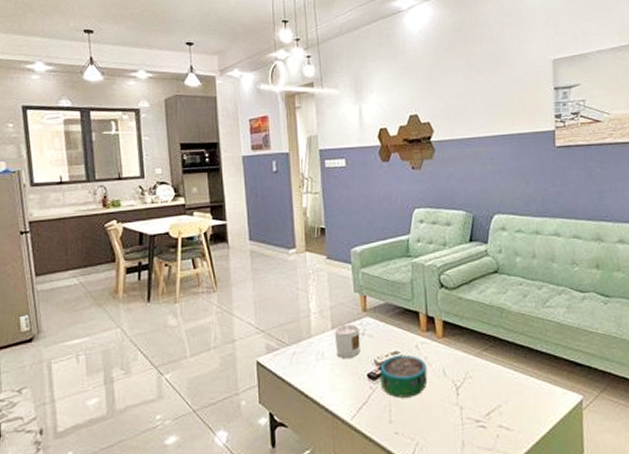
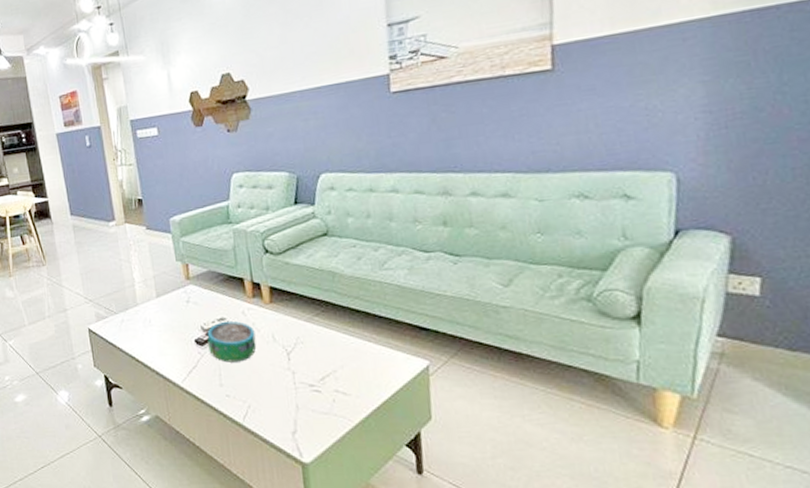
candle: present [334,323,361,358] -> none [159,292,187,325]

